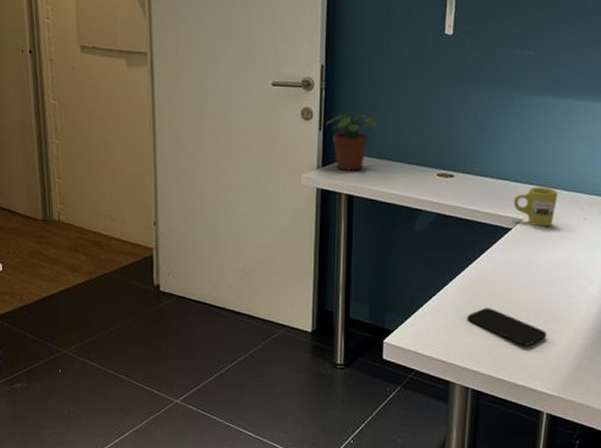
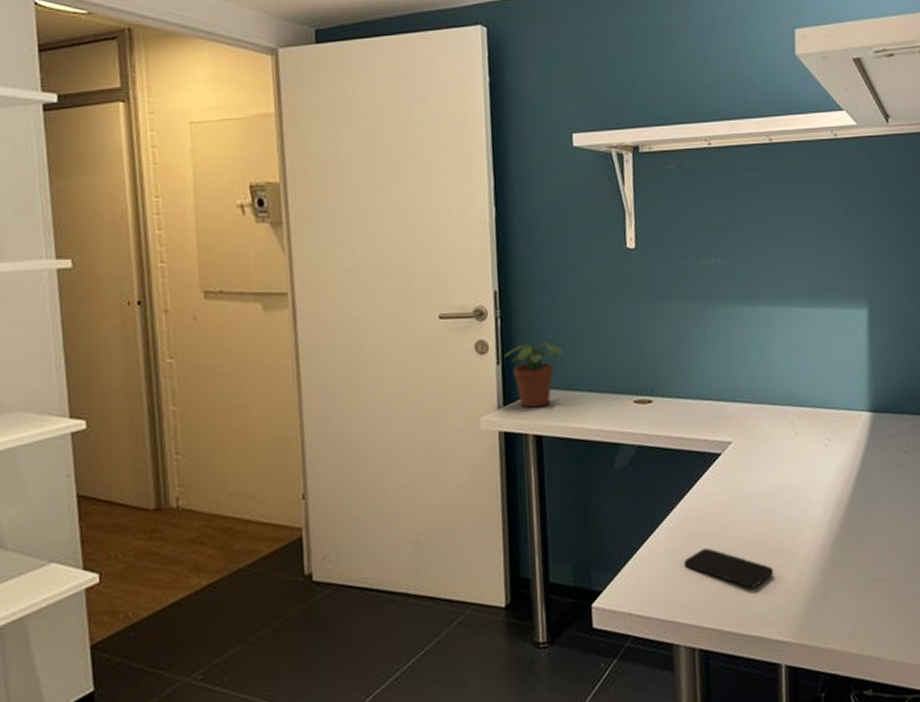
mug: present [513,187,558,227] -> none [719,403,766,448]

